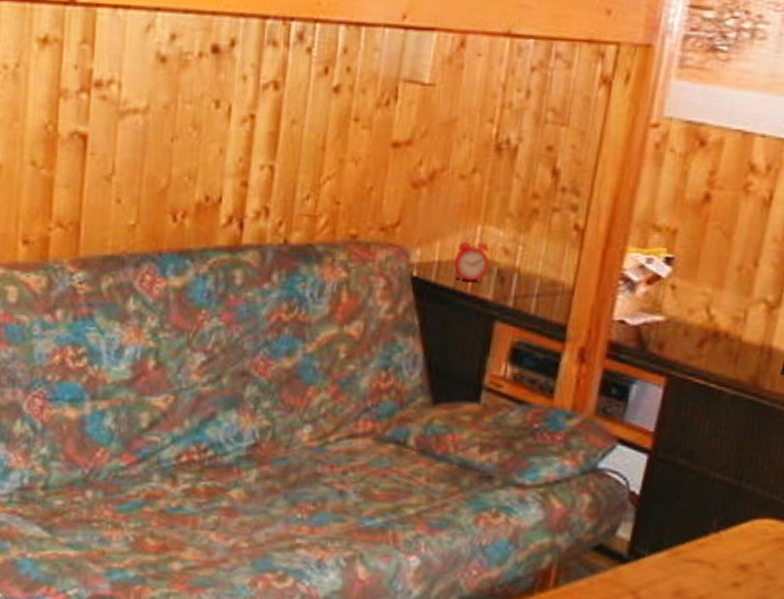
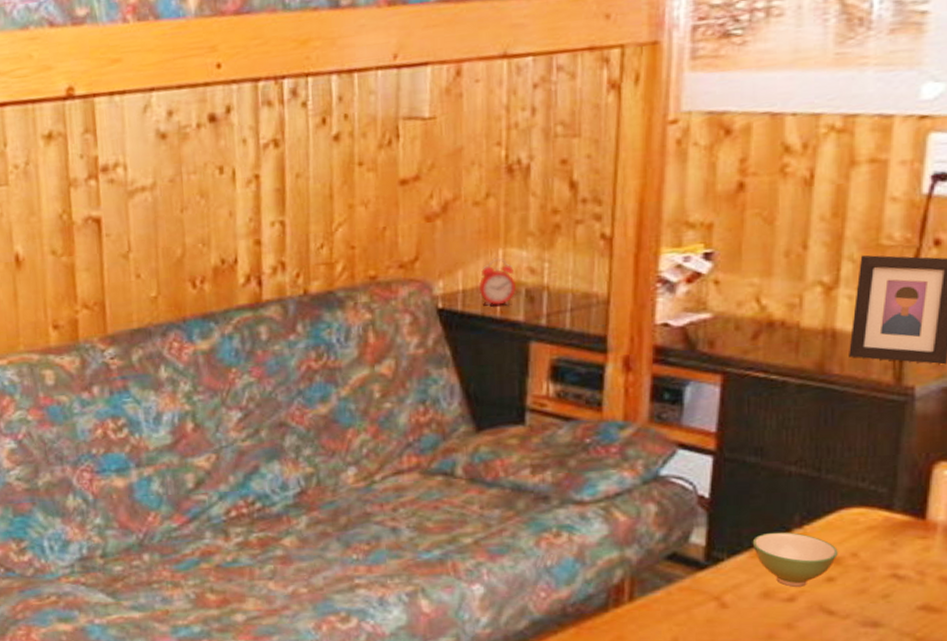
bowl: none [672,534,747,589] -> present [752,532,838,587]

